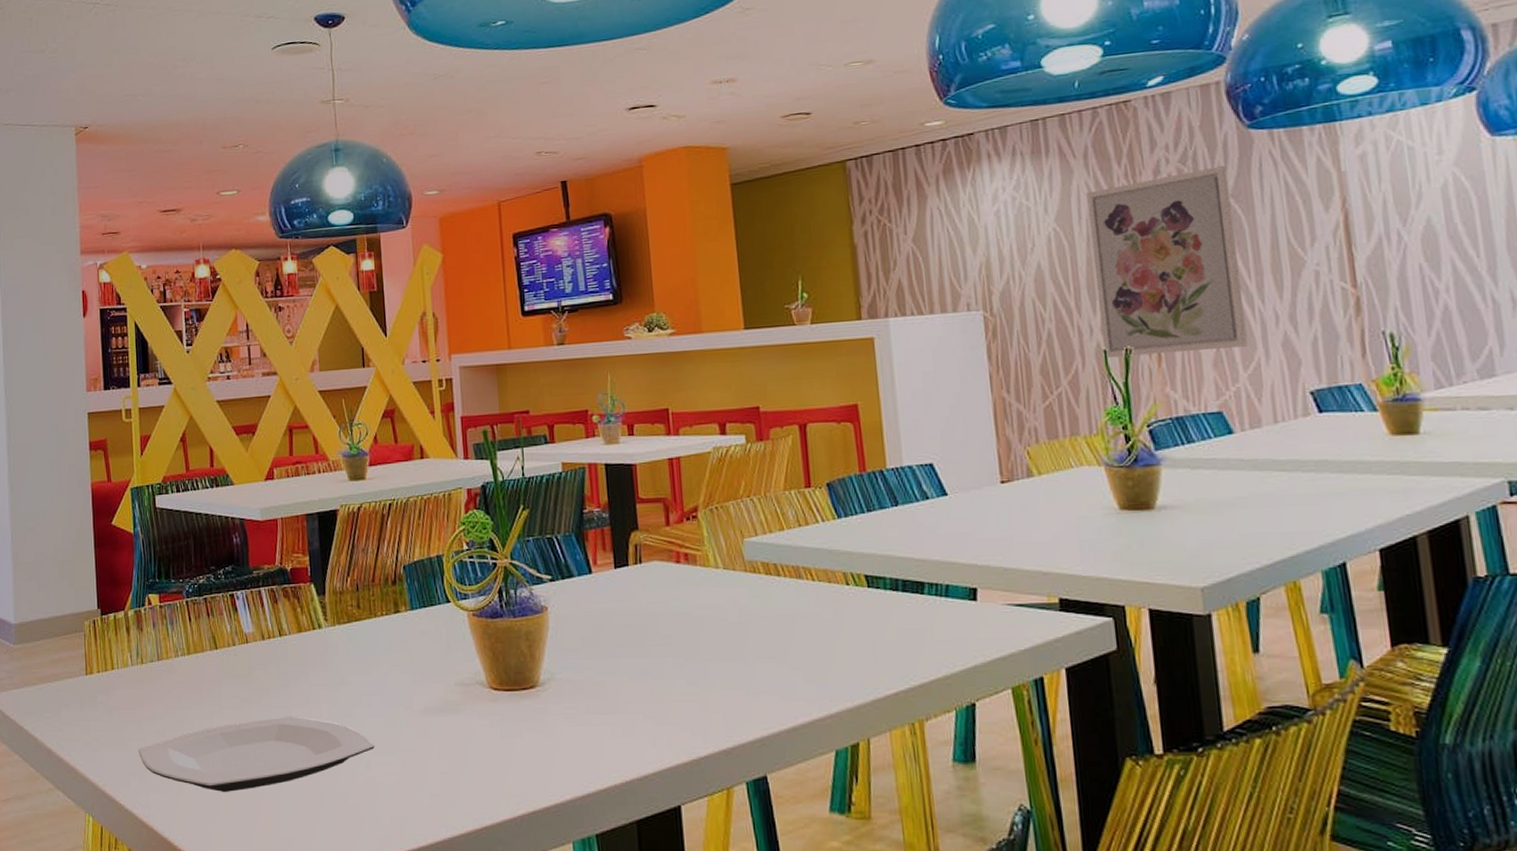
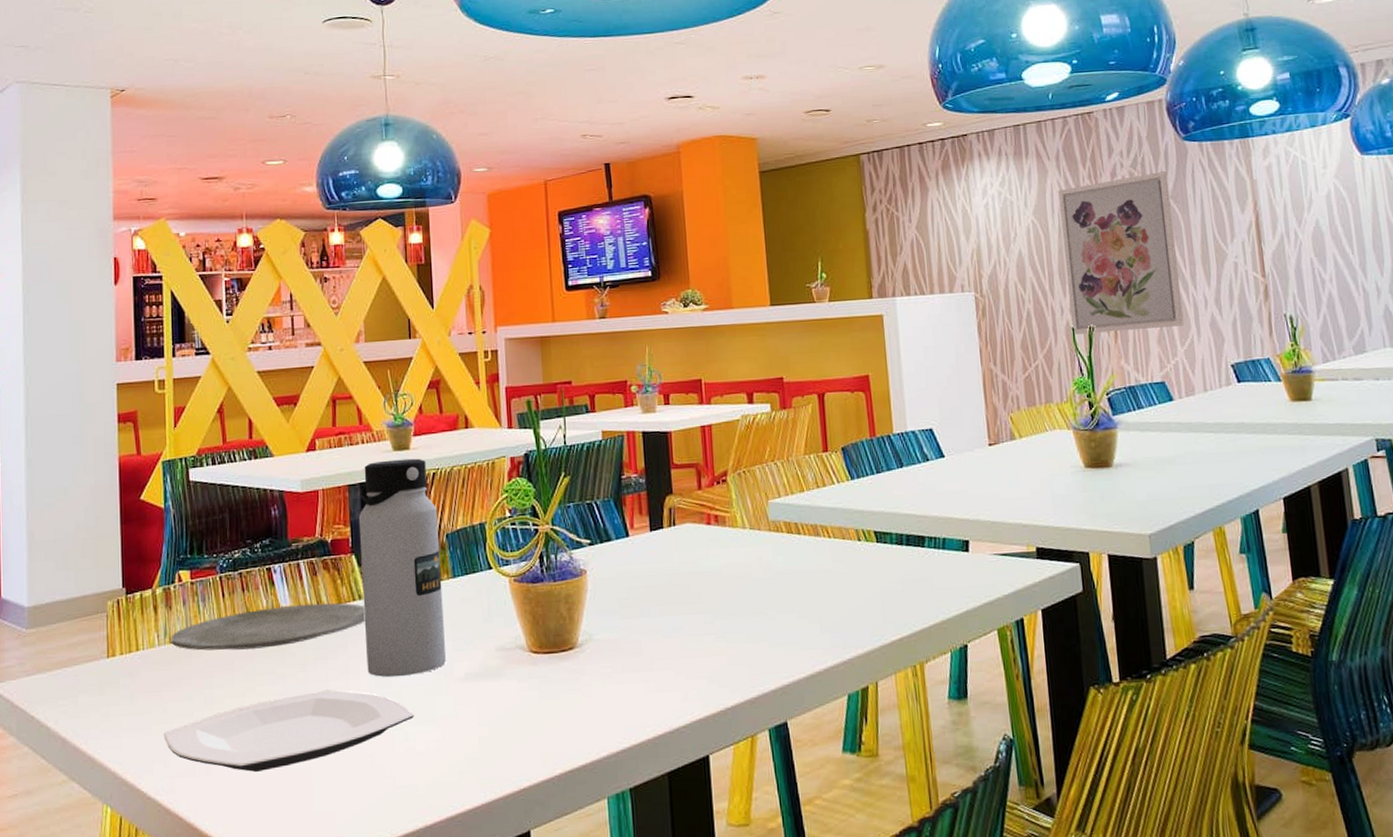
plate: none [142,630,325,673] -> present [171,603,365,651]
water bottle: none [316,488,405,707] -> present [358,458,446,677]

